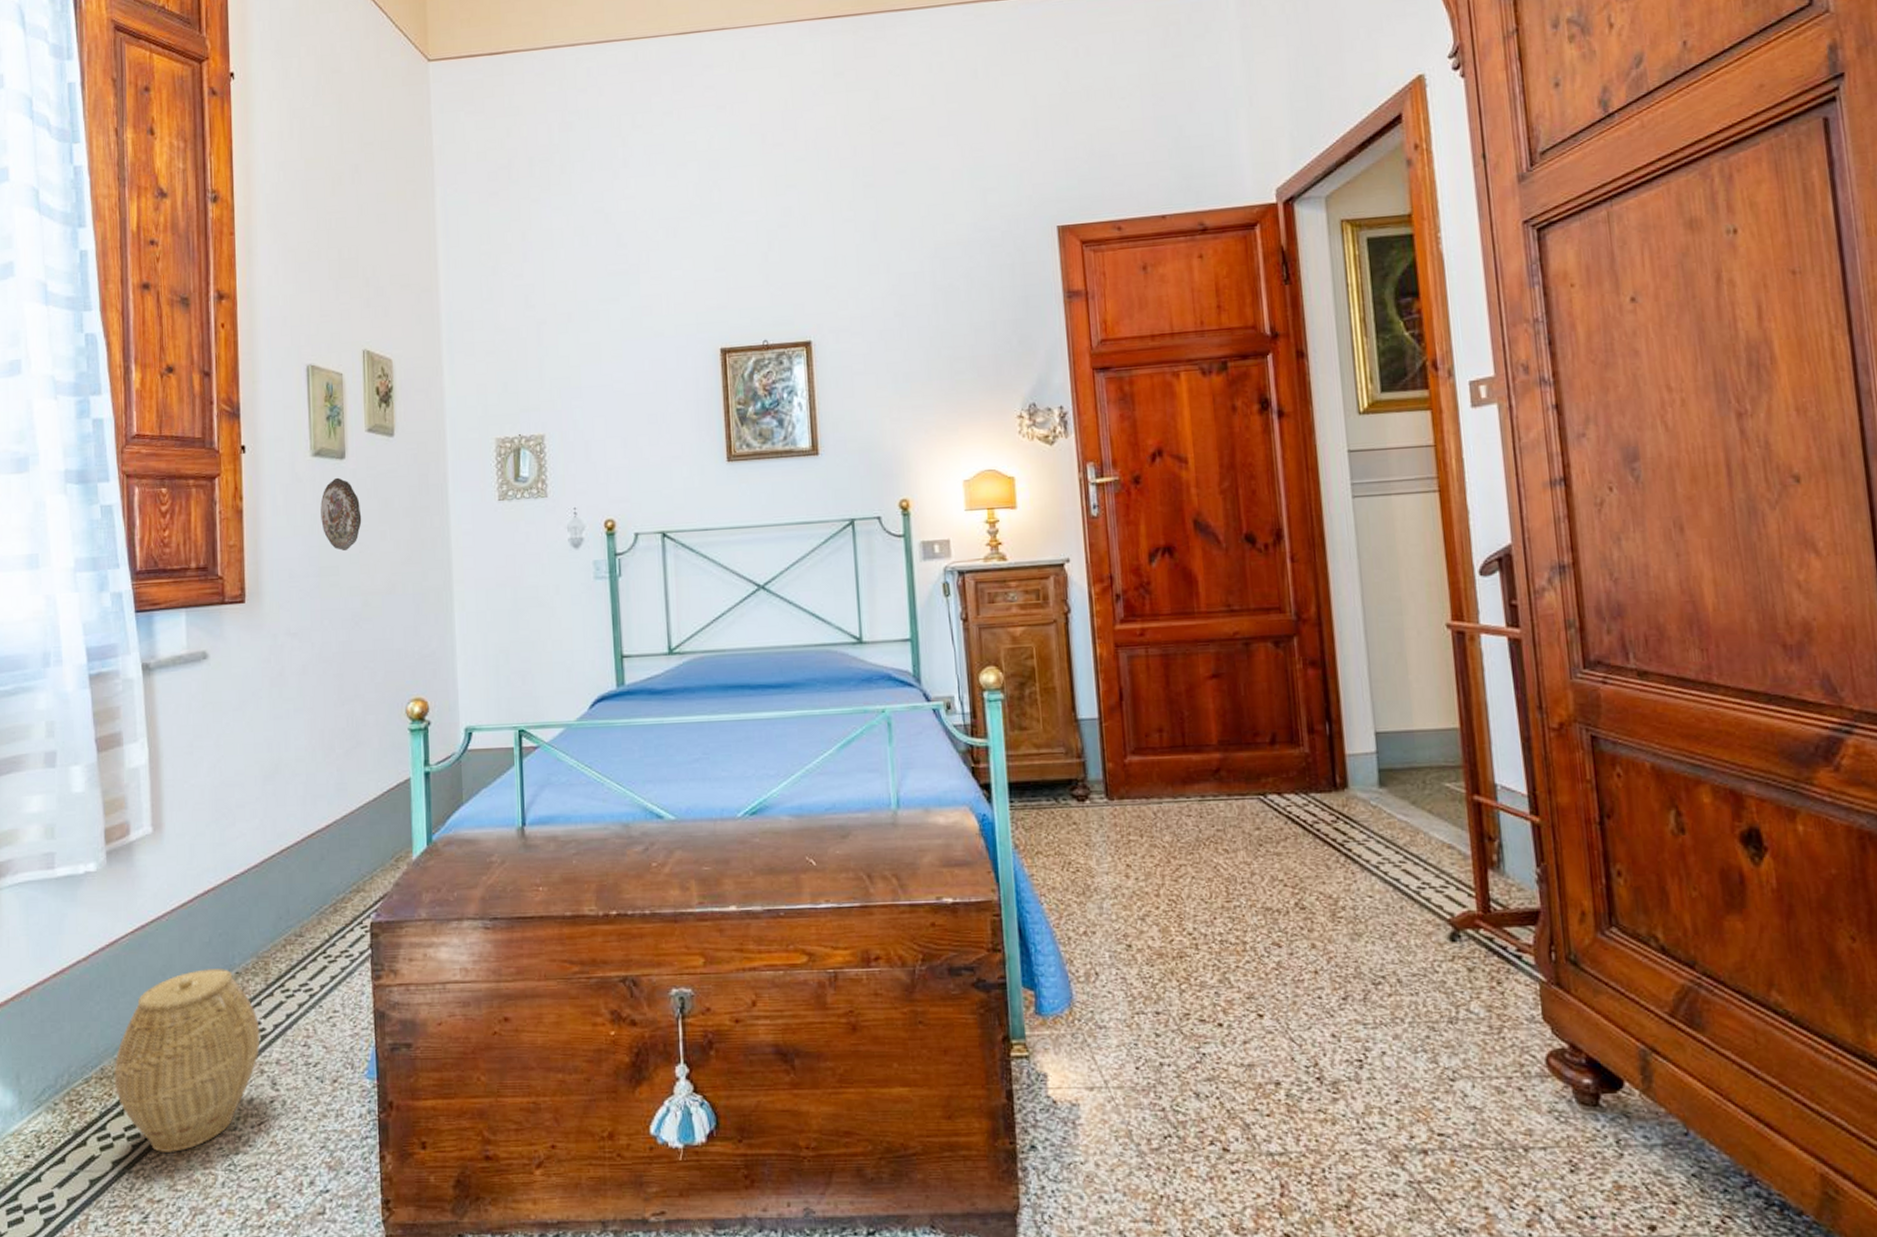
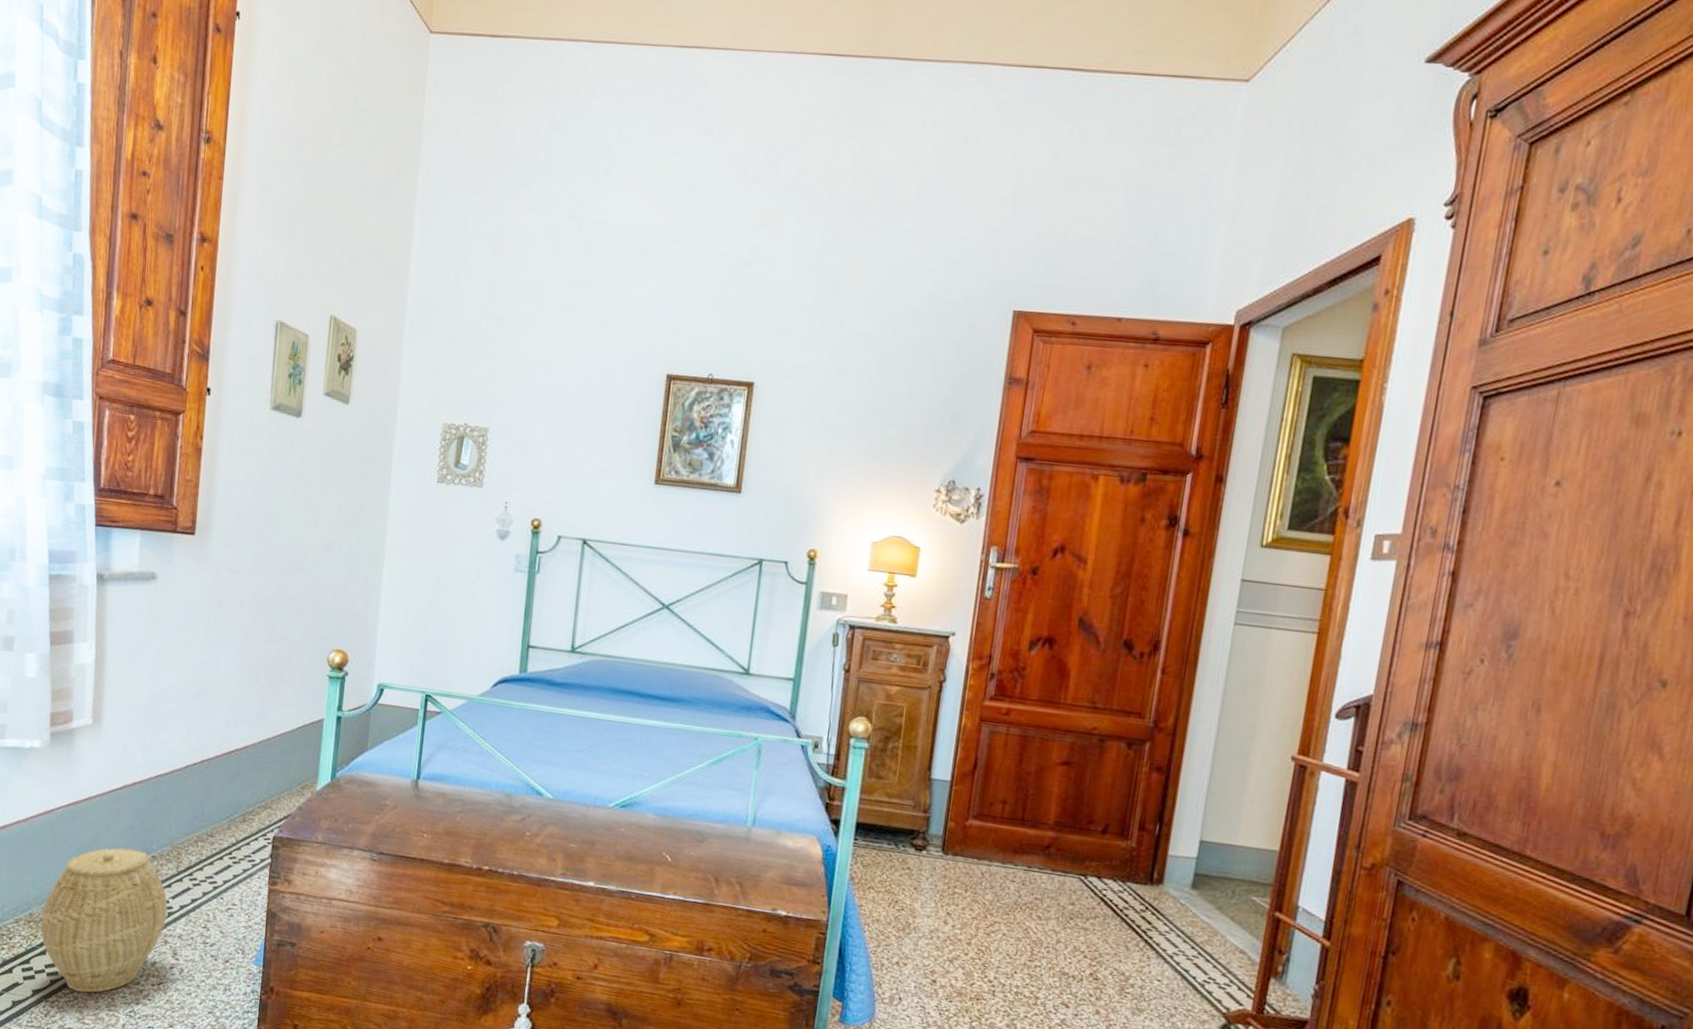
decorative plate: present [320,477,362,551] -> none [272,433,310,504]

